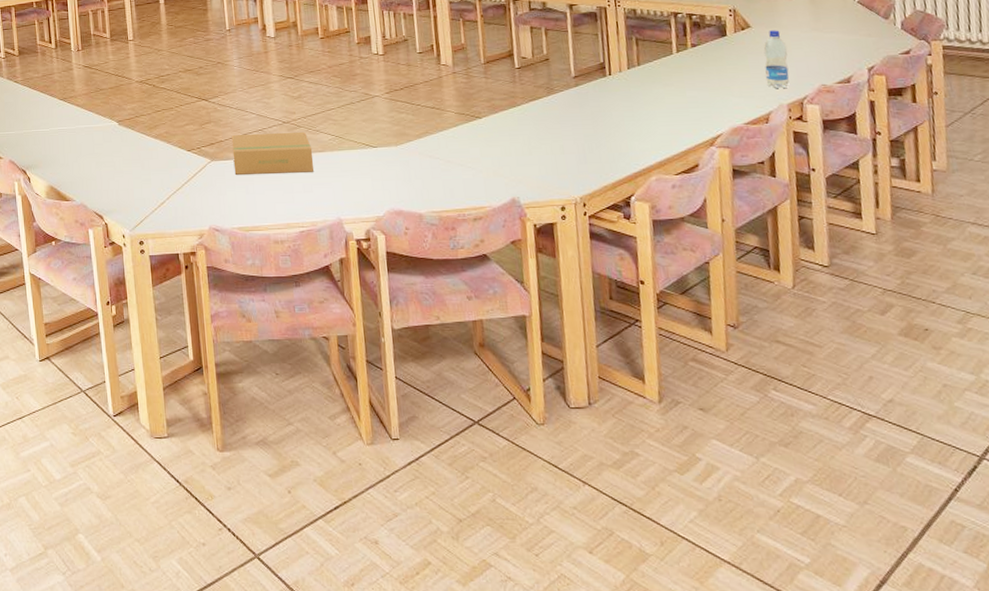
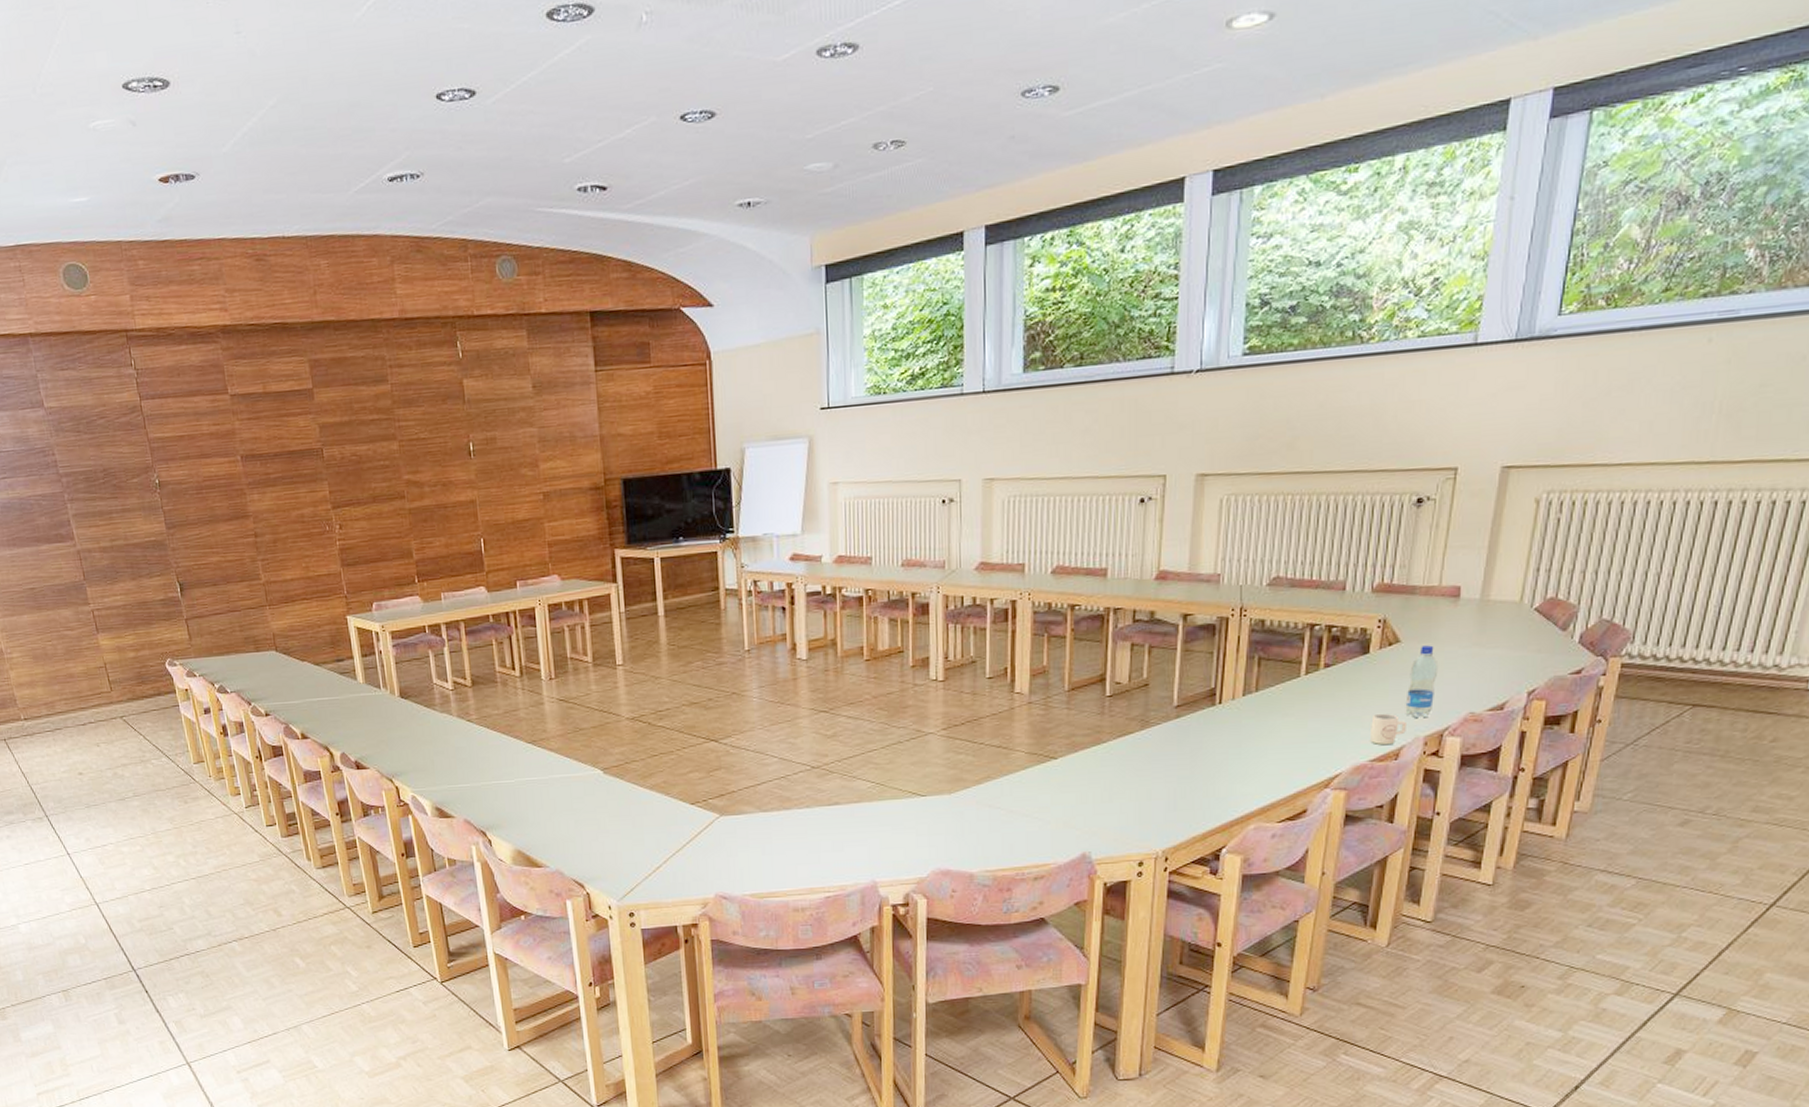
box: present [231,132,314,175] -> none [746,779,847,832]
mug: none [739,84,771,111] -> present [1370,713,1406,746]

